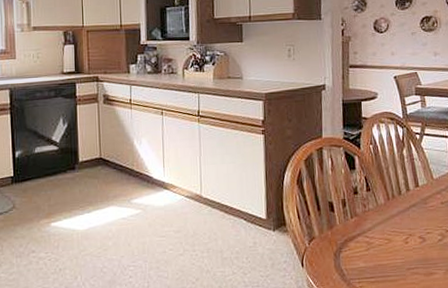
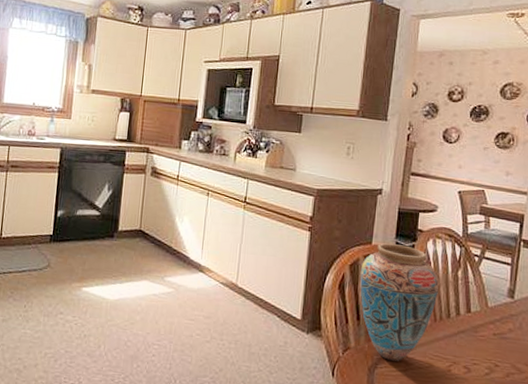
vase: none [315,134,388,243] -> present [359,243,439,361]

